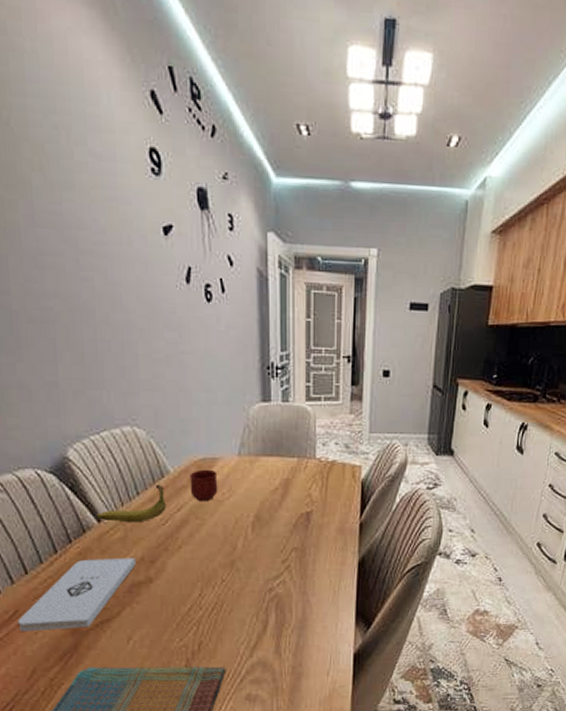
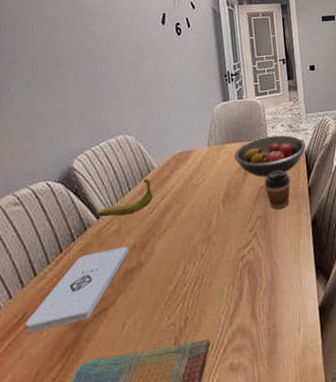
mug: present [189,469,218,502] -> none [170,160,194,189]
fruit bowl: none [270,455,364,504] -> present [234,135,306,178]
coffee cup: none [306,497,339,544] -> present [265,170,291,210]

